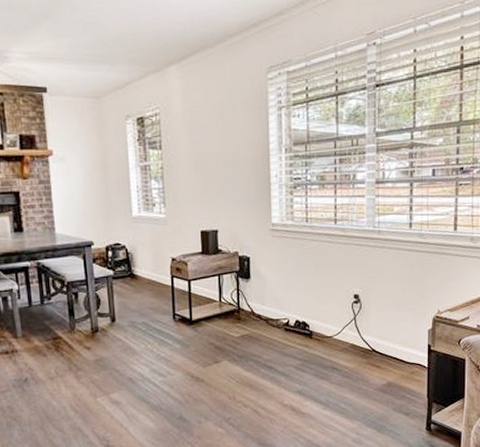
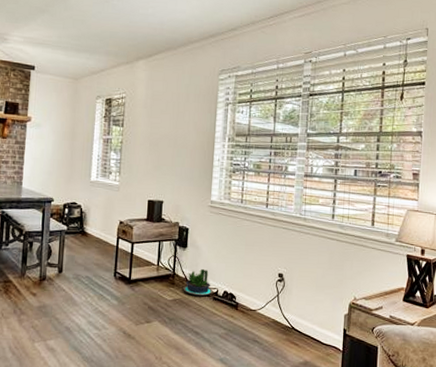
potted plant: none [251,299,283,329] -> present [183,268,212,296]

